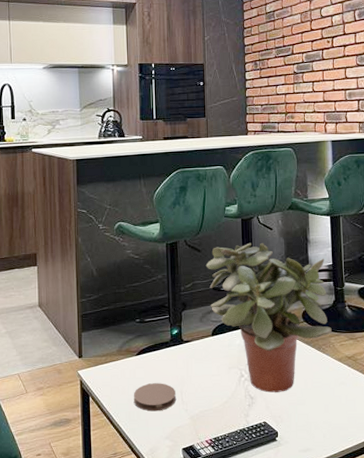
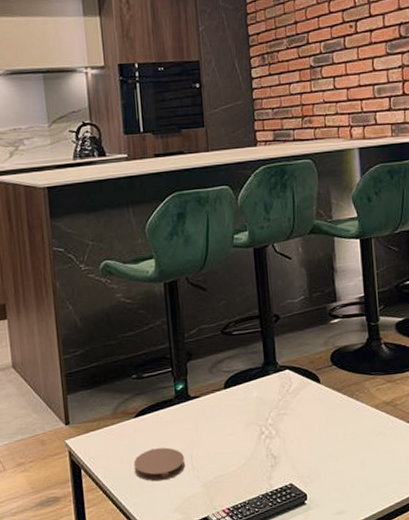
potted plant: present [206,242,332,393] -> none [213,276,366,450]

